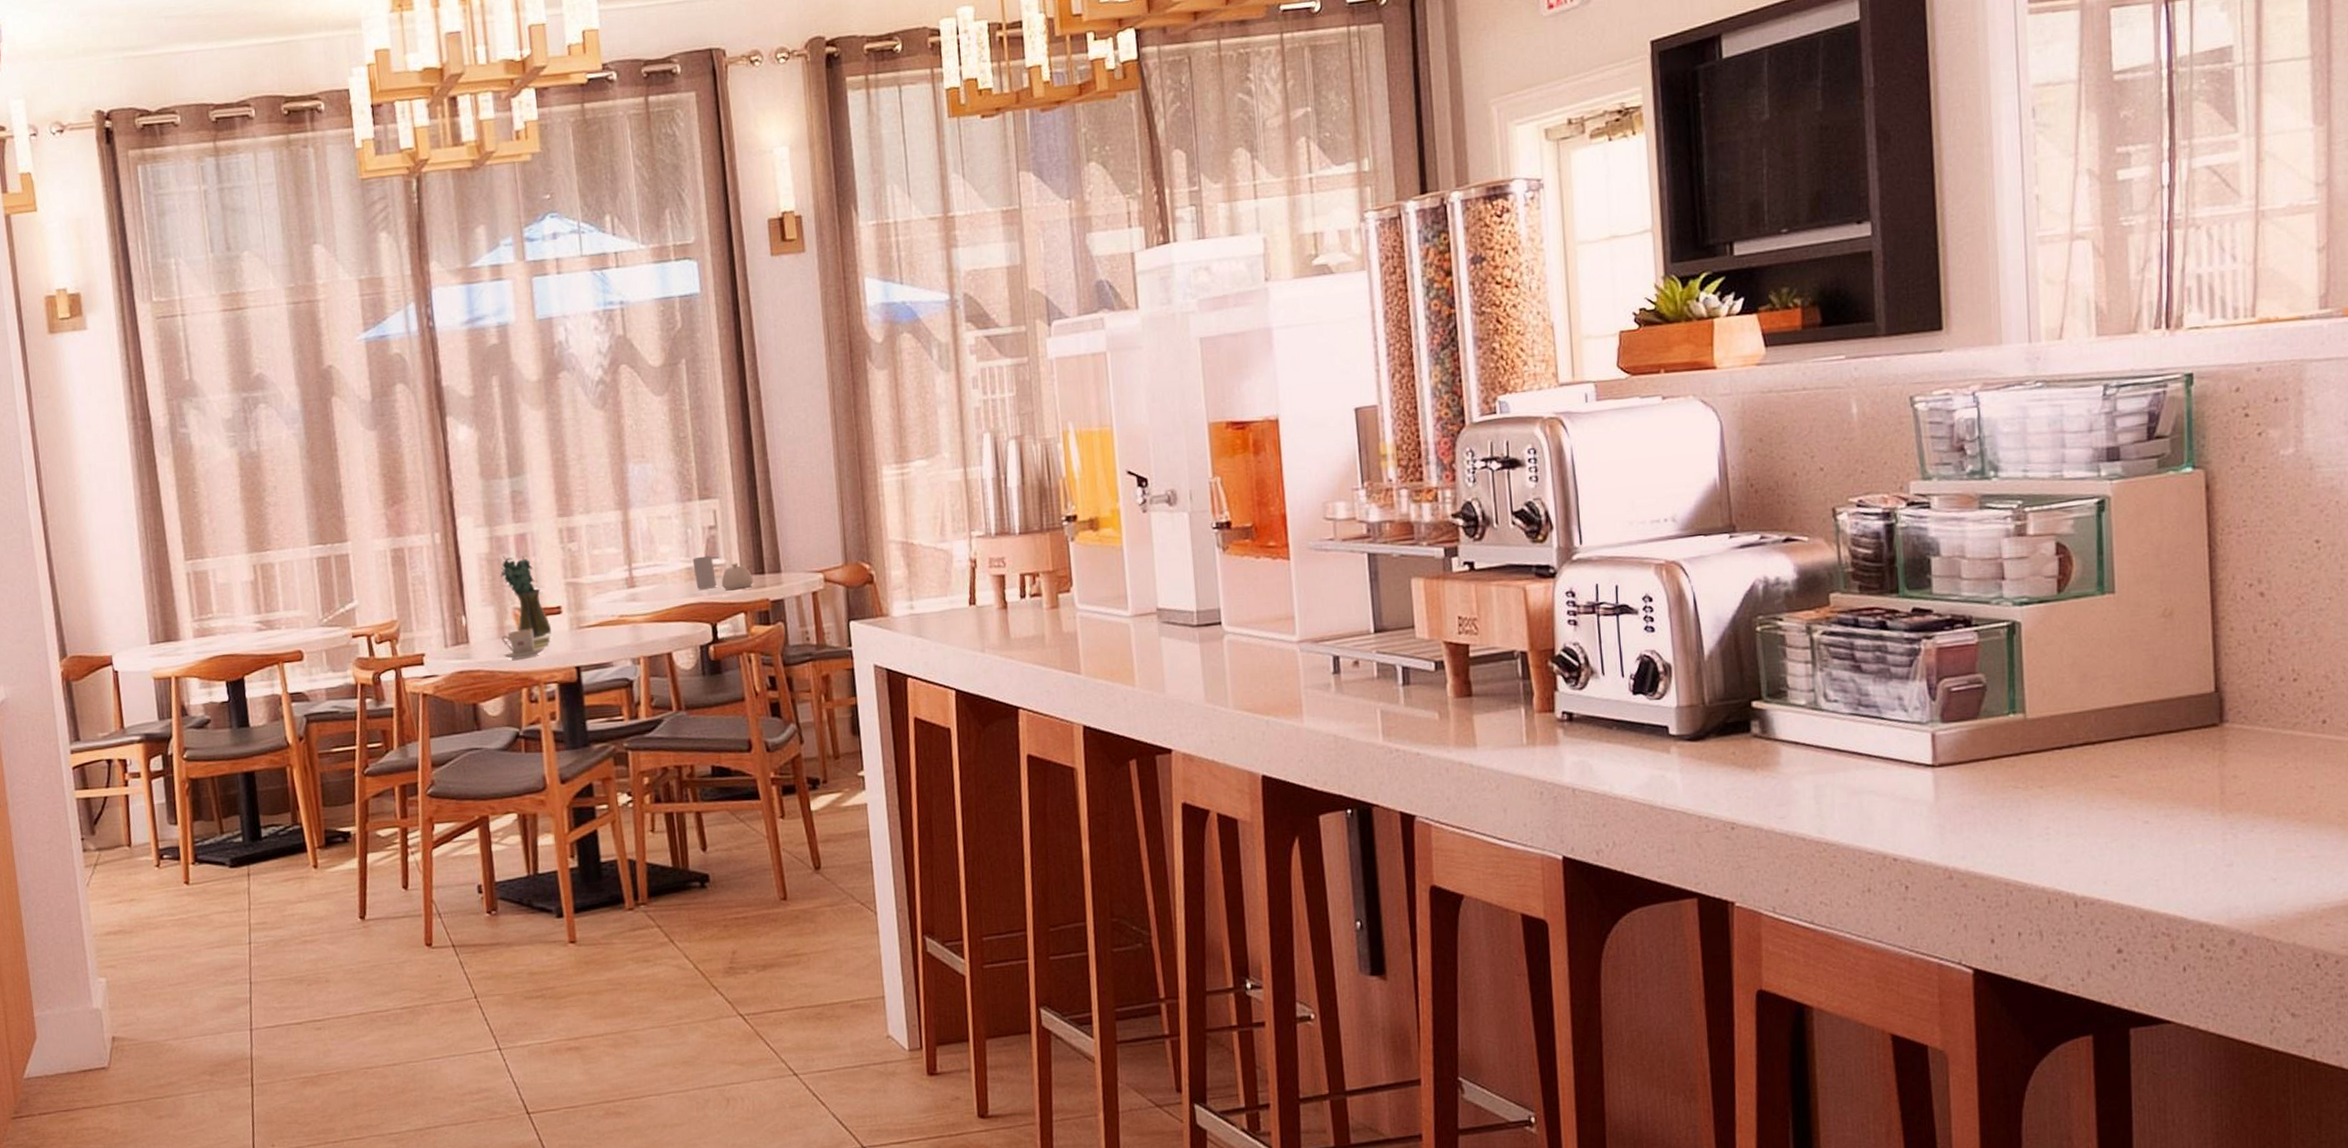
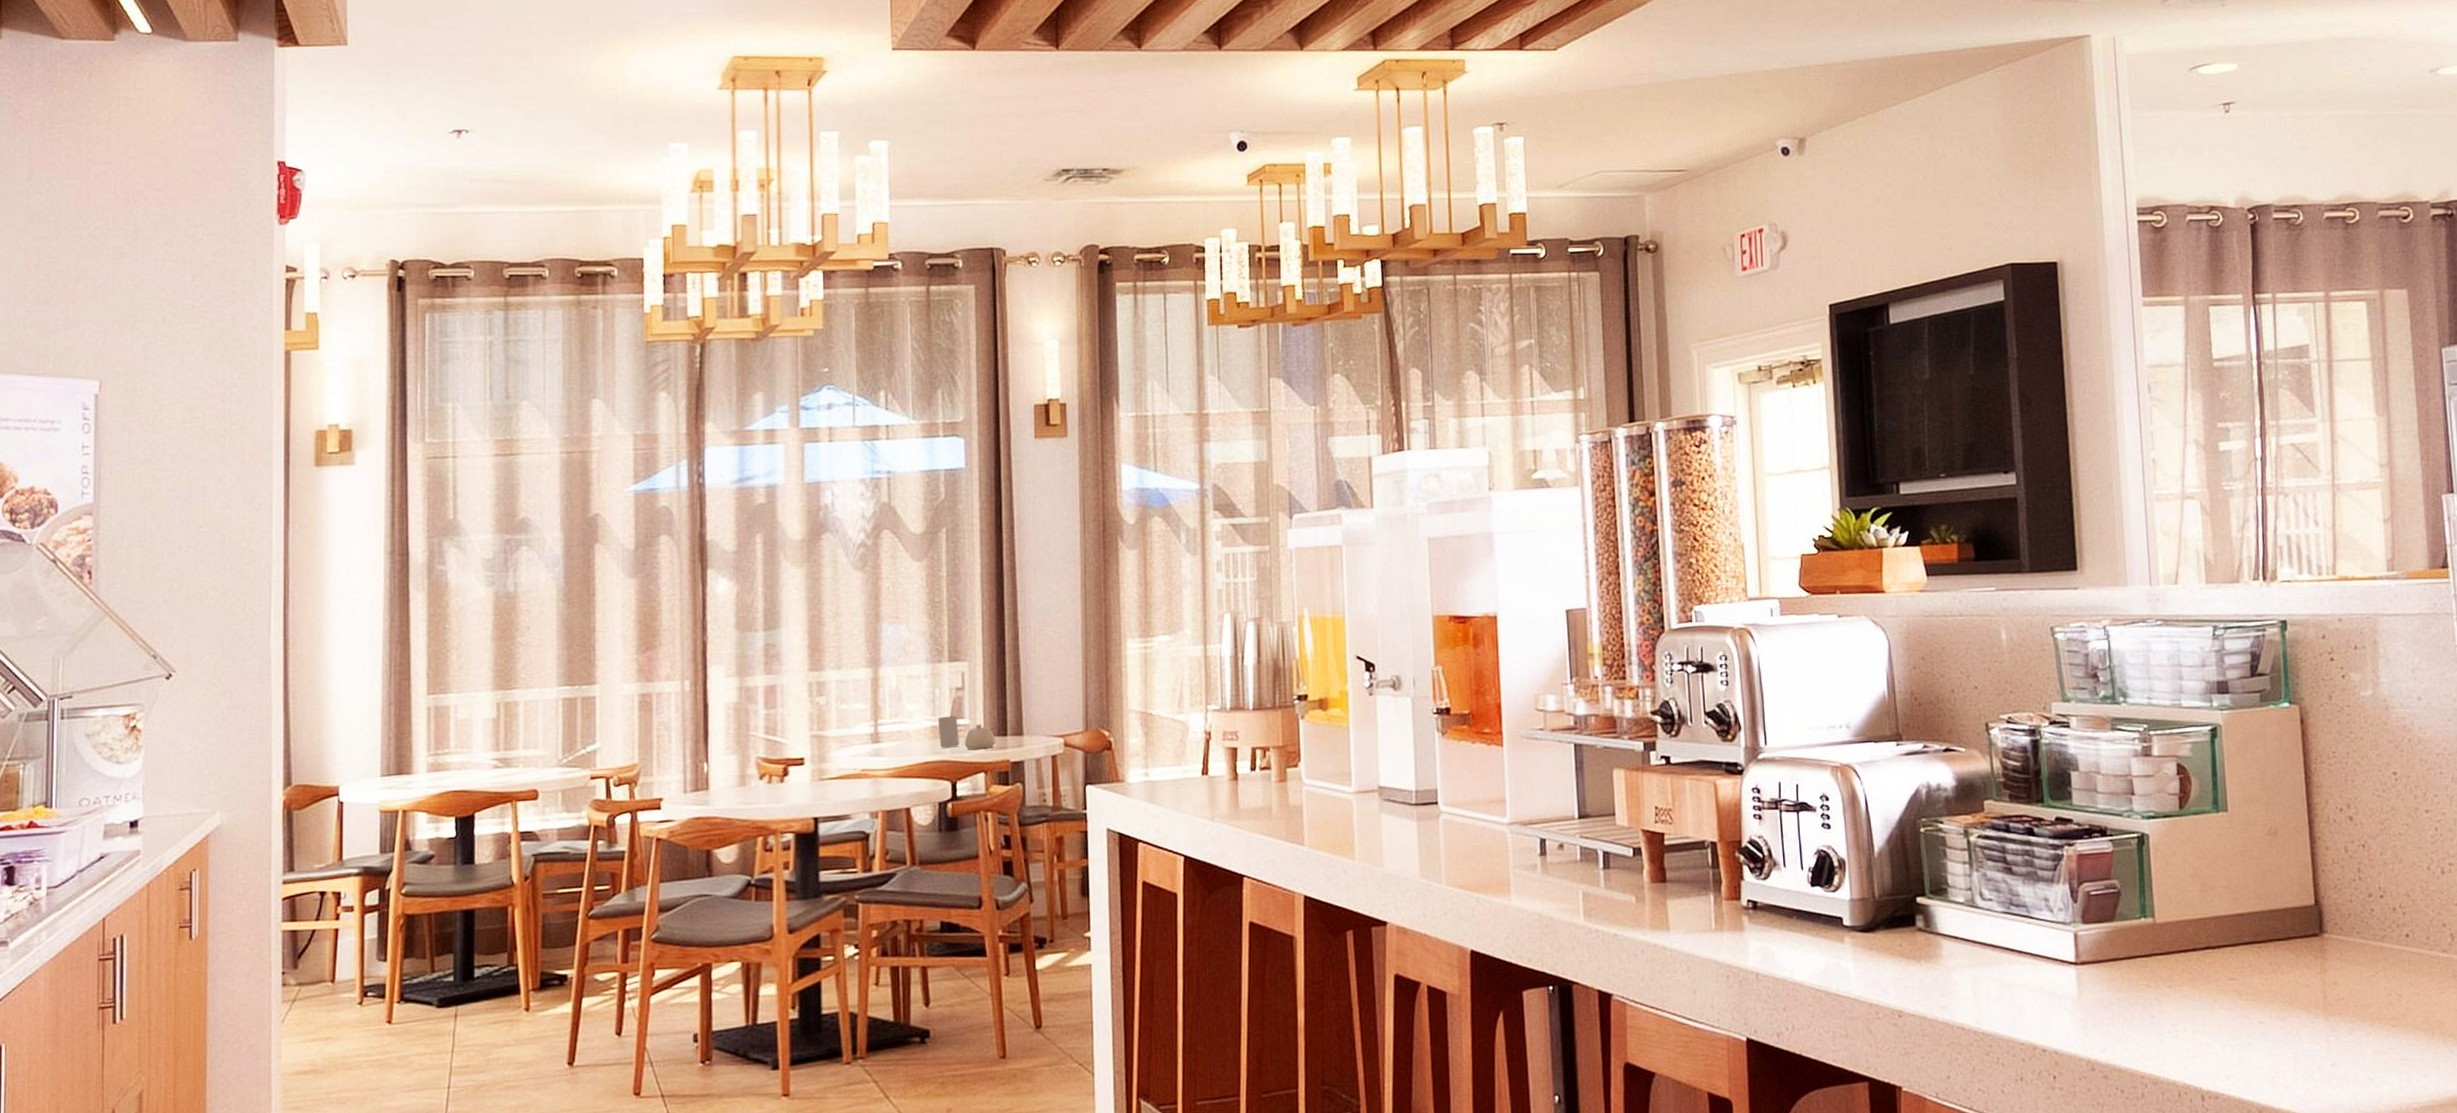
vase: present [500,556,552,649] -> none [747,706,793,799]
teacup: present [501,629,545,660] -> none [742,779,785,808]

